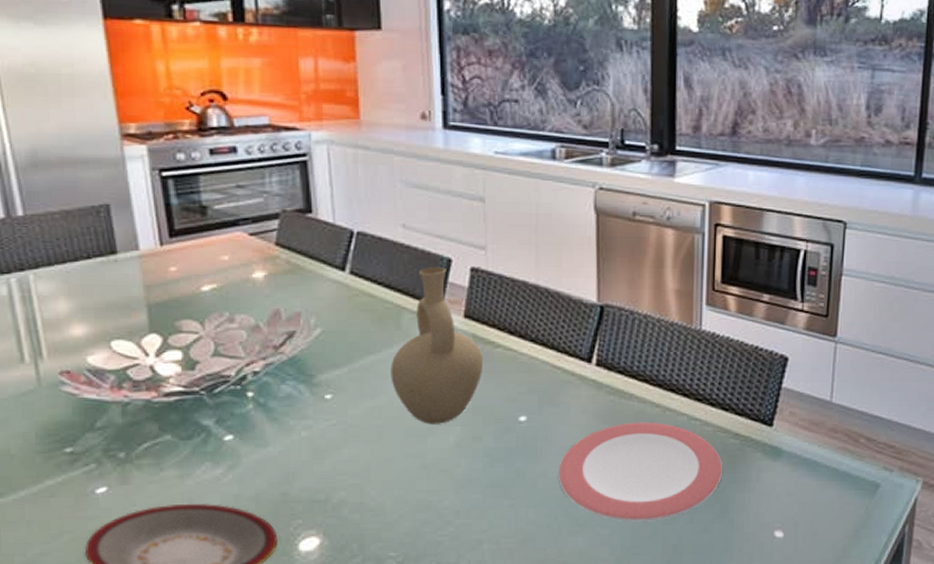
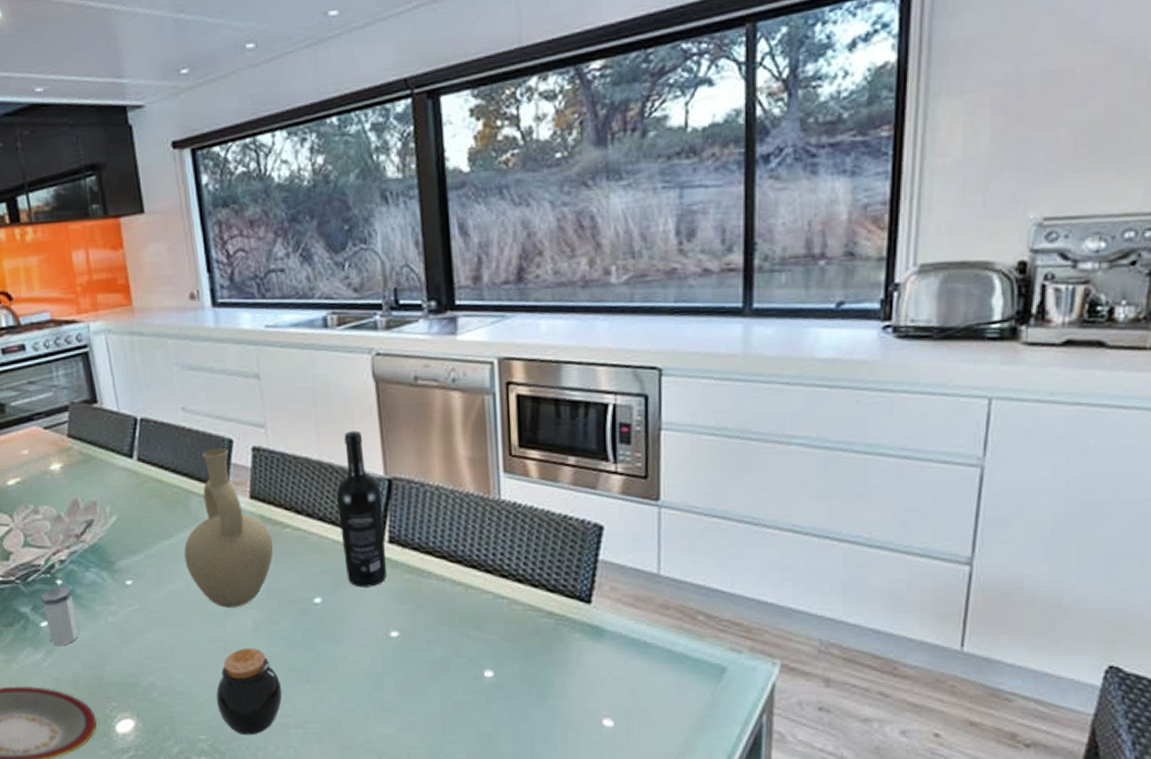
salt shaker: none [227,399,268,460] -> present [41,586,80,645]
jar: none [410,464,479,552] -> present [216,648,283,736]
wine bottle: none [550,258,594,407] -> present [336,430,387,587]
plate: present [558,422,723,522] -> none [359,601,538,708]

